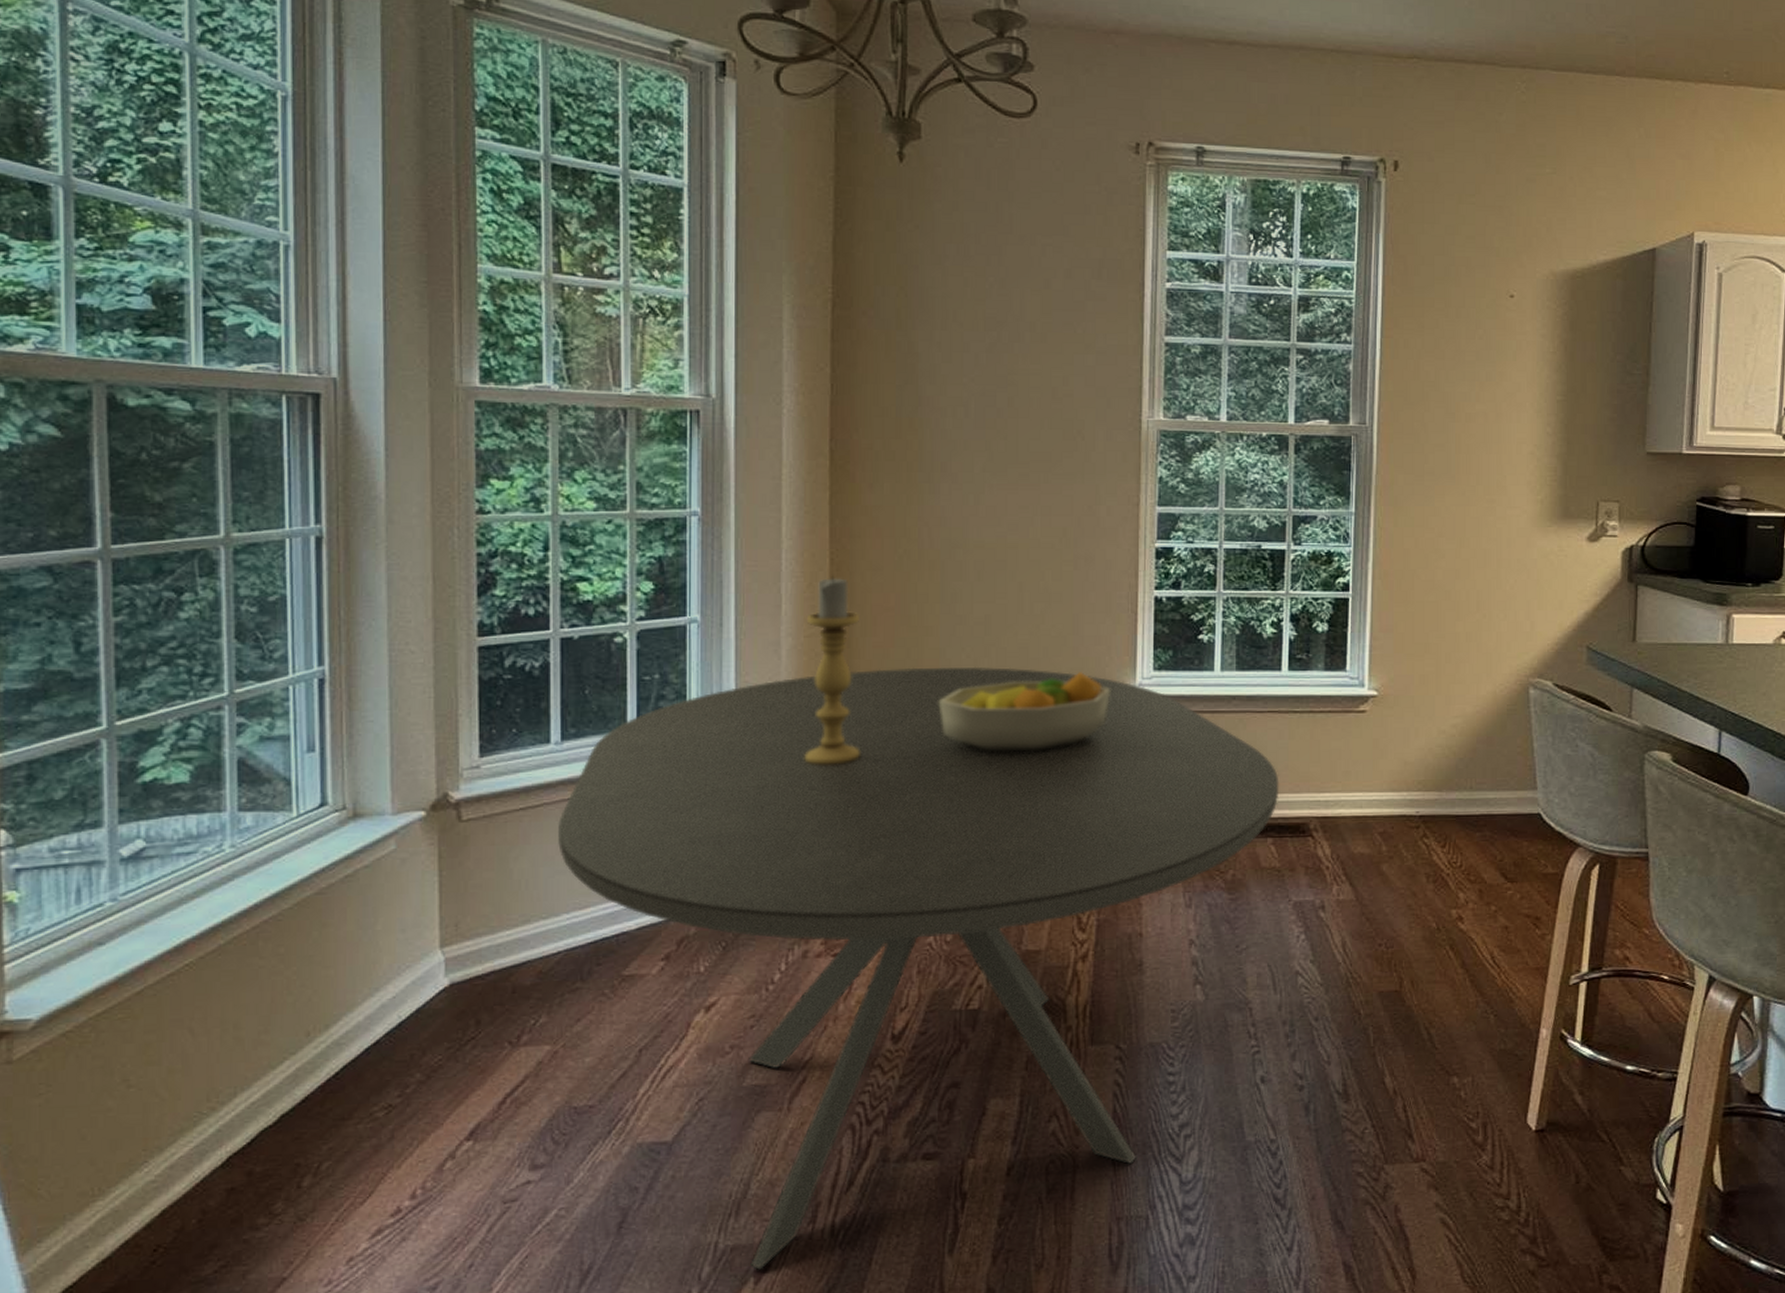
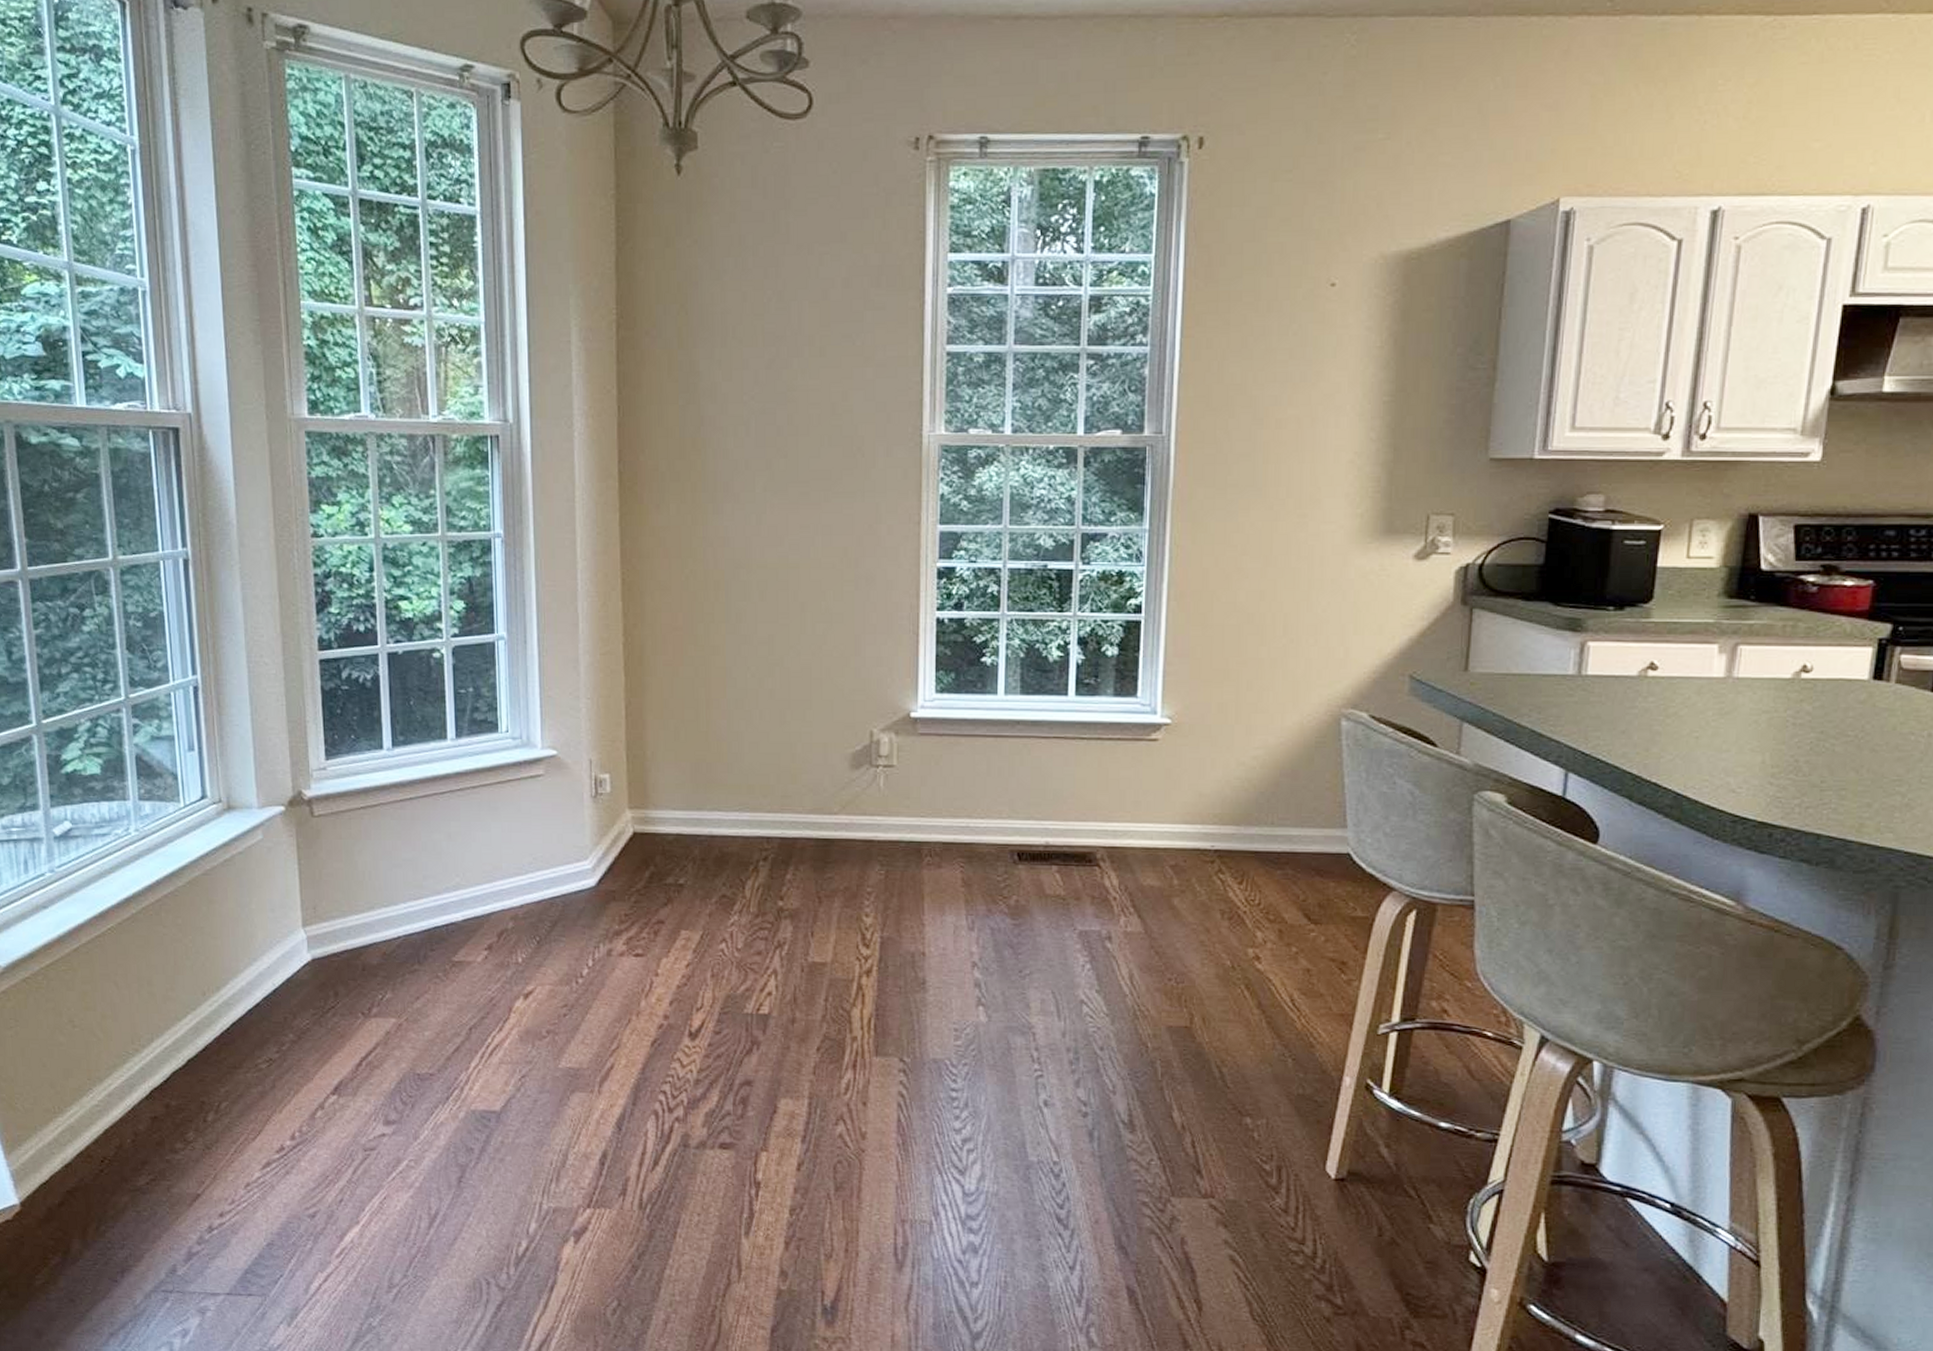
dining table: present [558,666,1279,1270] -> none [393,685,1065,1231]
candle holder: present [804,575,860,765] -> none [601,595,654,777]
fruit bowl: present [938,672,1110,752] -> none [725,693,892,771]

